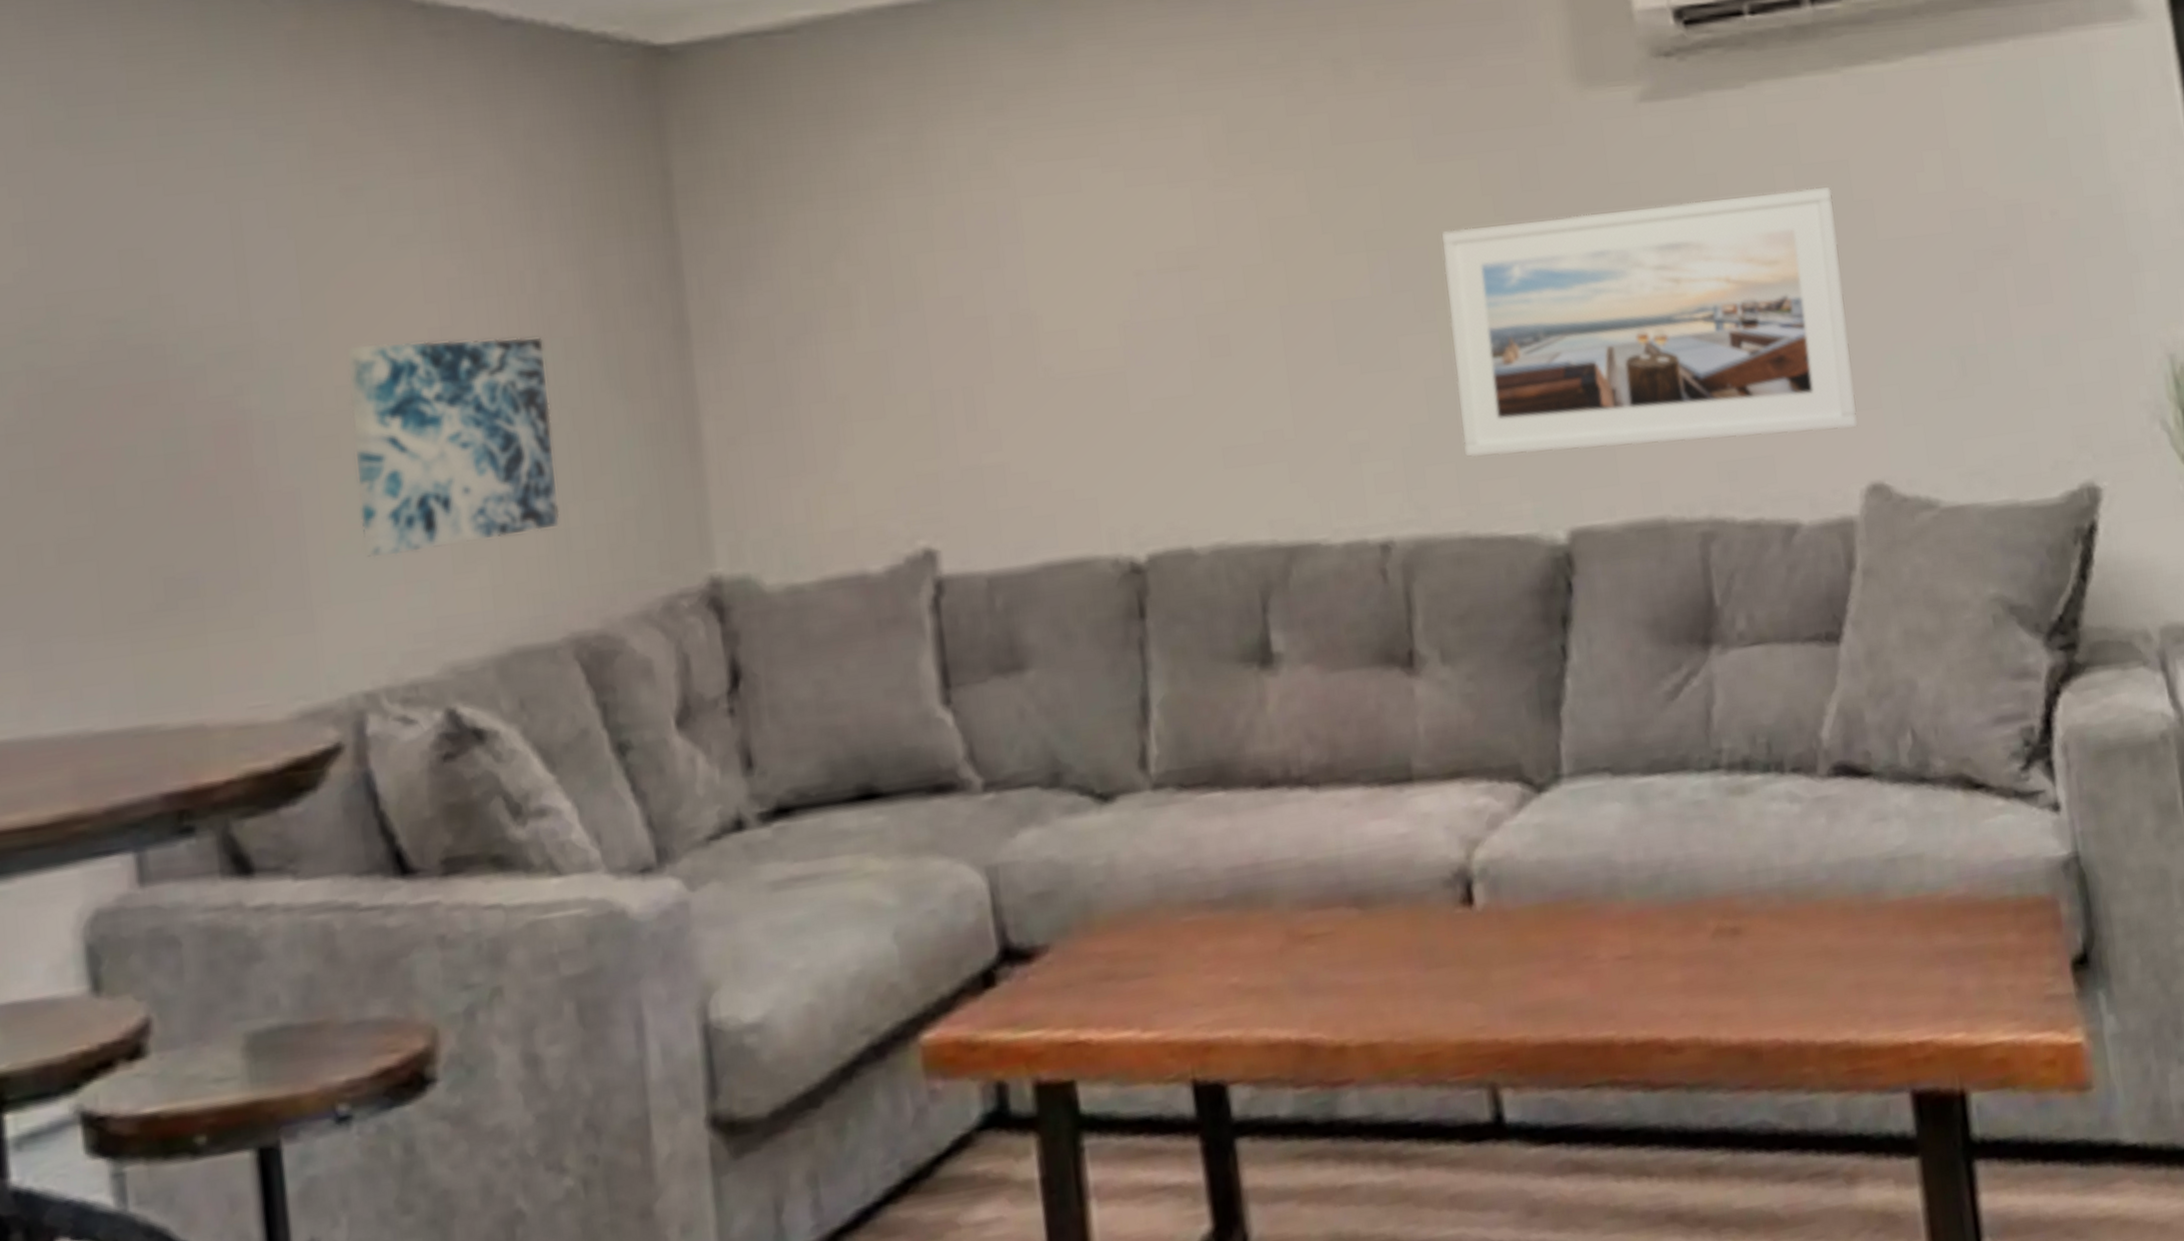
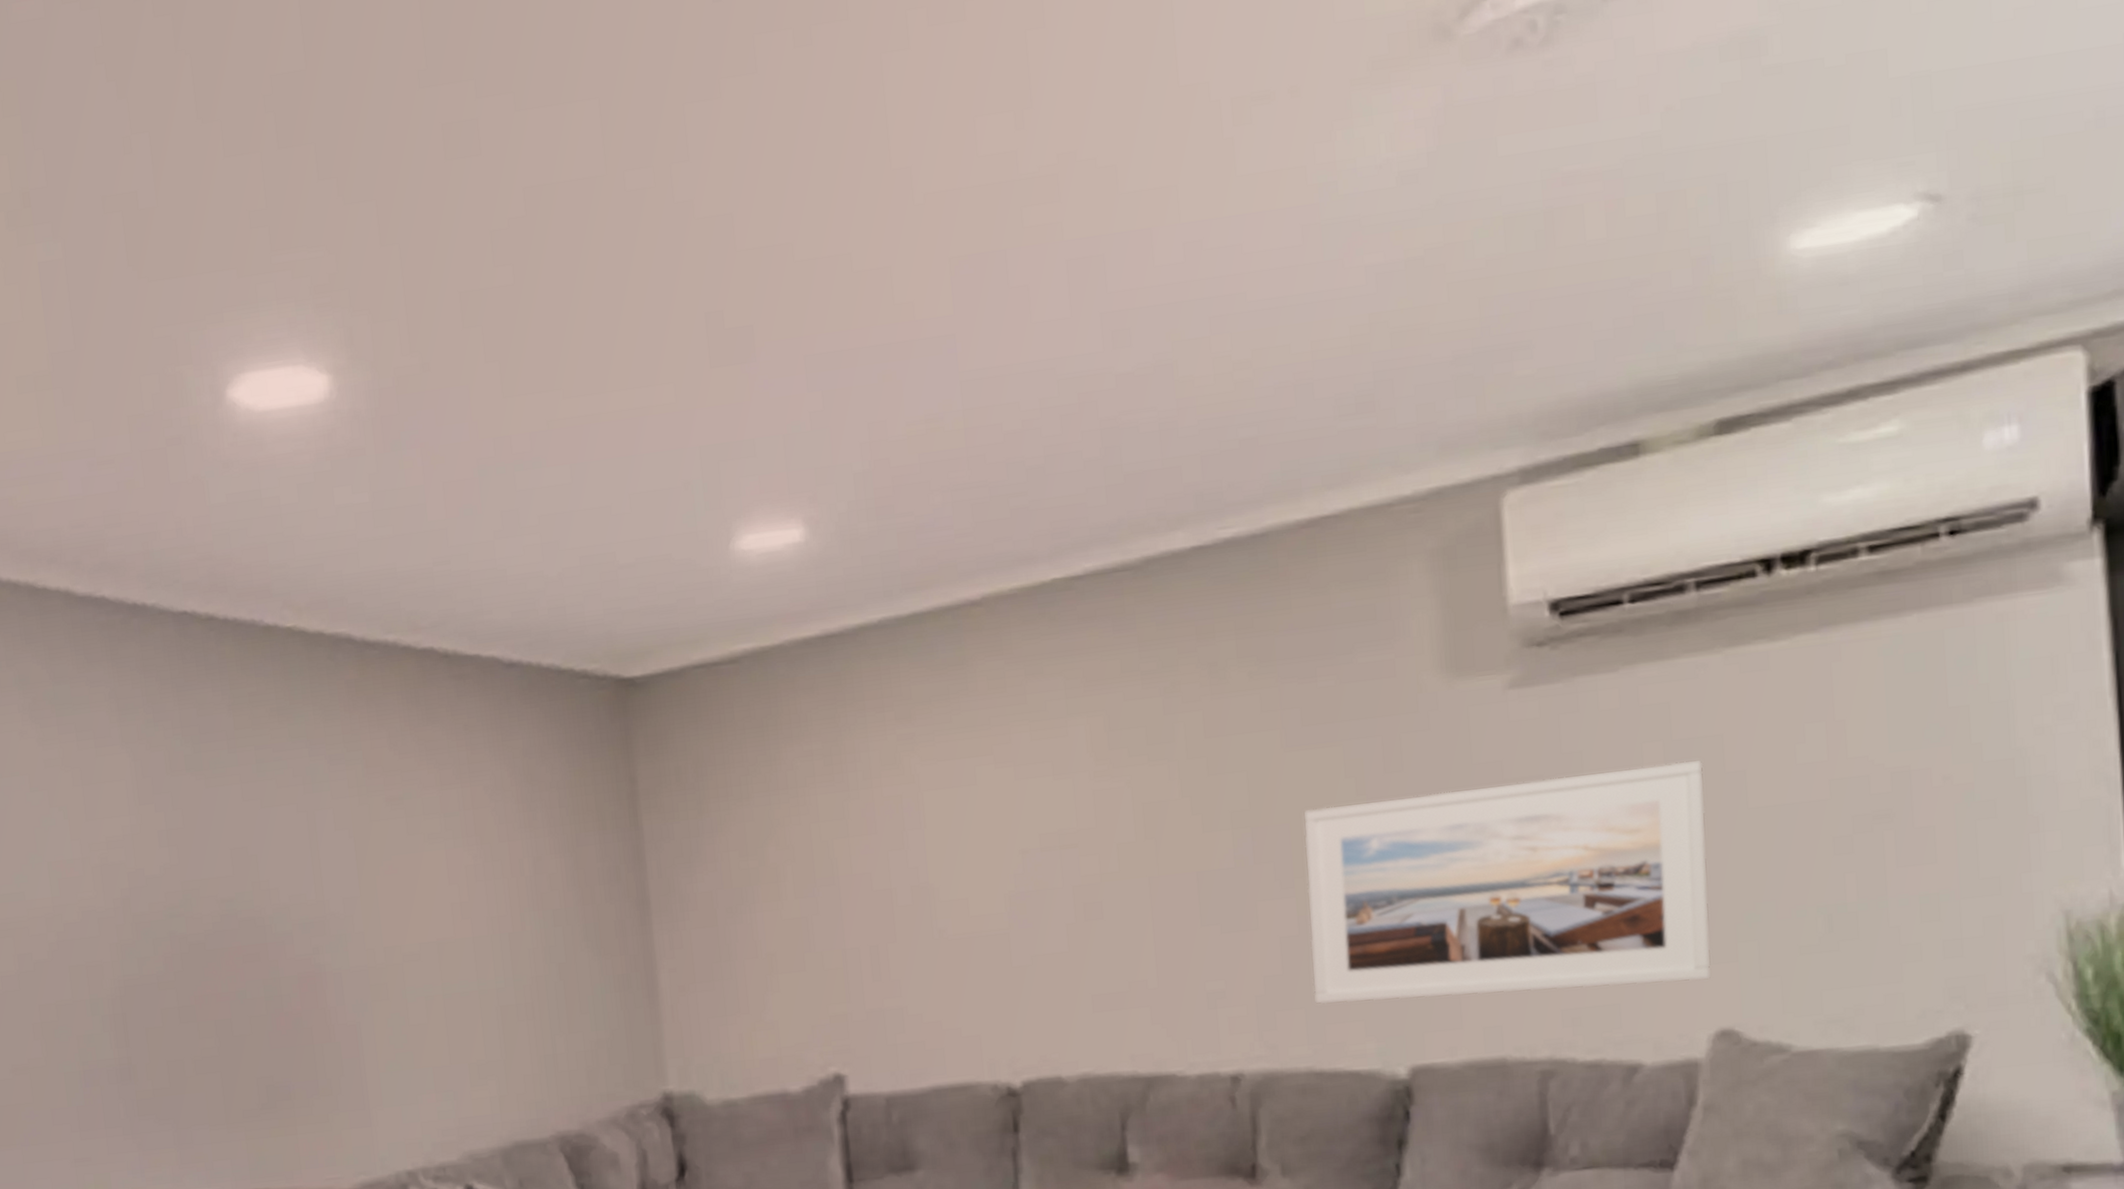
wall art: present [345,336,561,559] -> none [391,908,550,1074]

